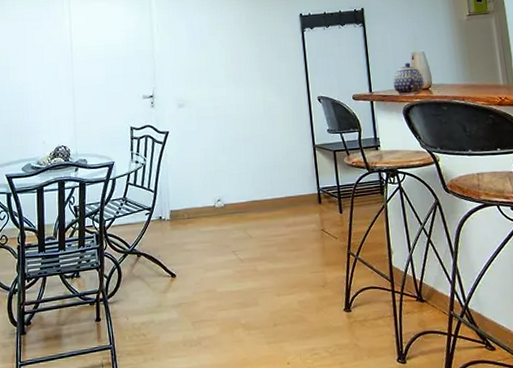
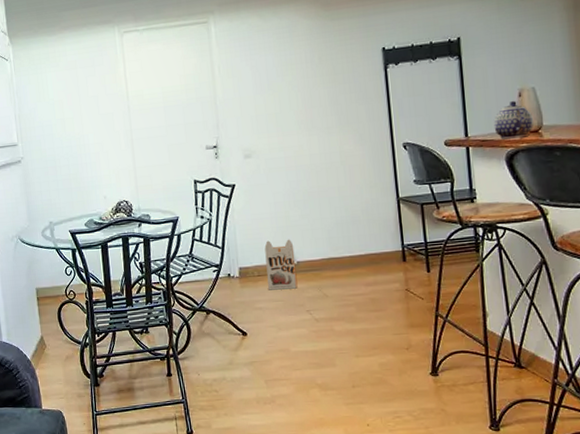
shopping bag: none [194,183,224,232] -> present [264,239,298,290]

